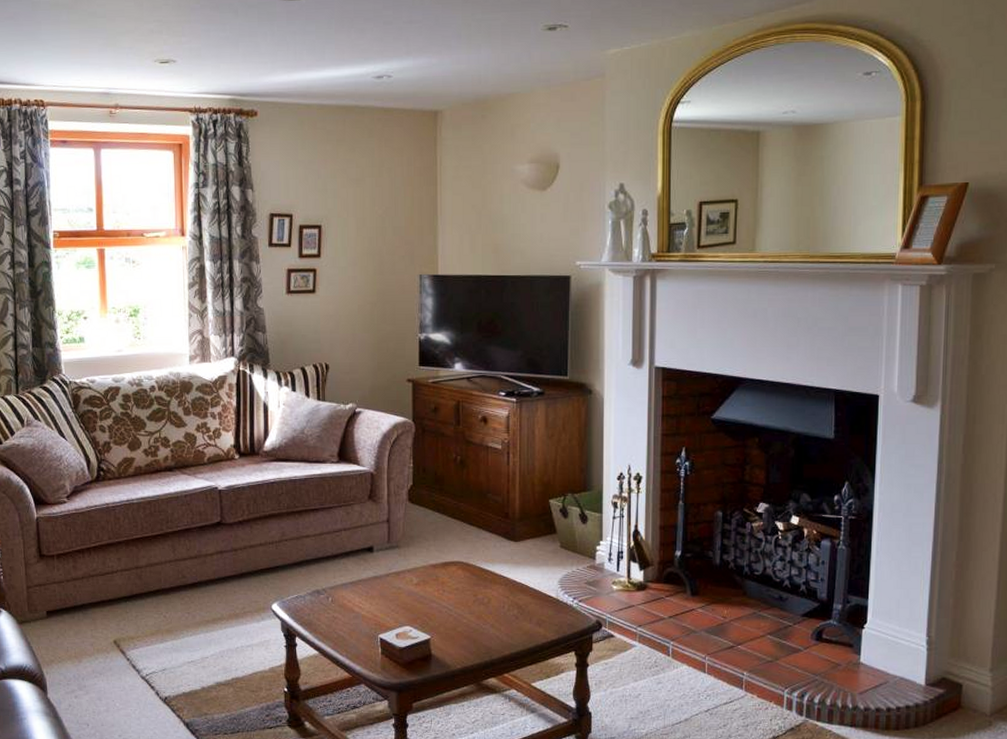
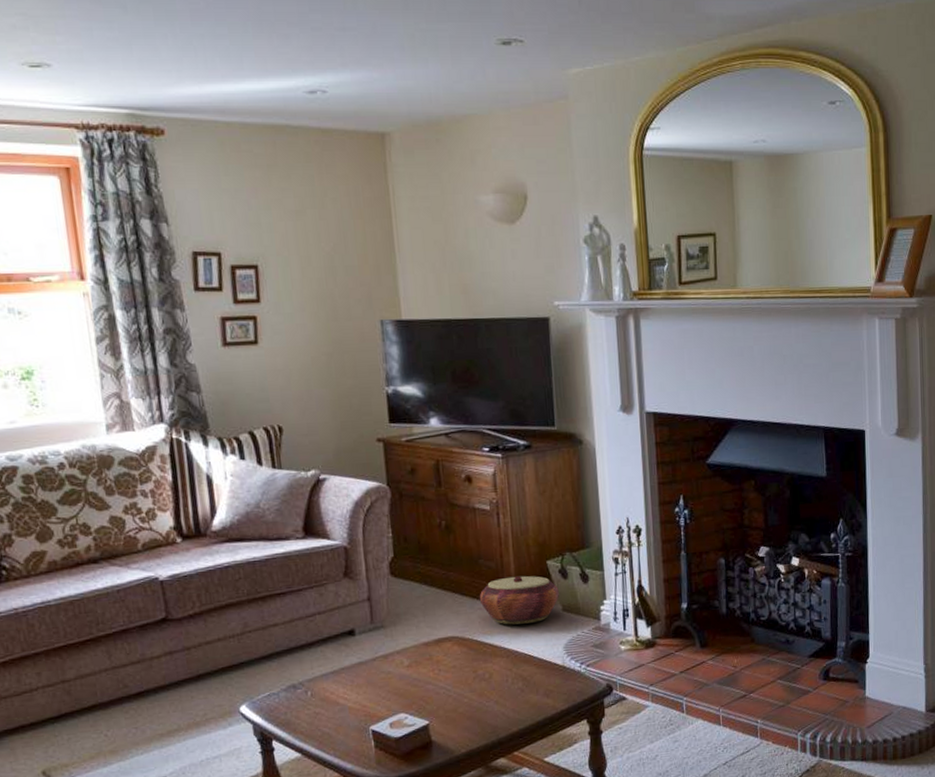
woven basket: none [485,511,558,556] -> present [479,575,559,625]

